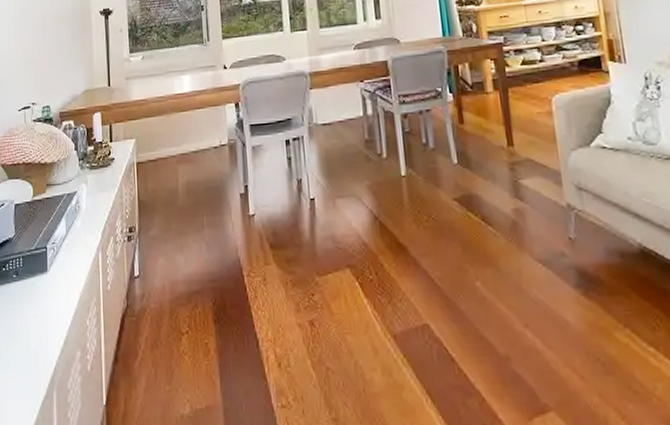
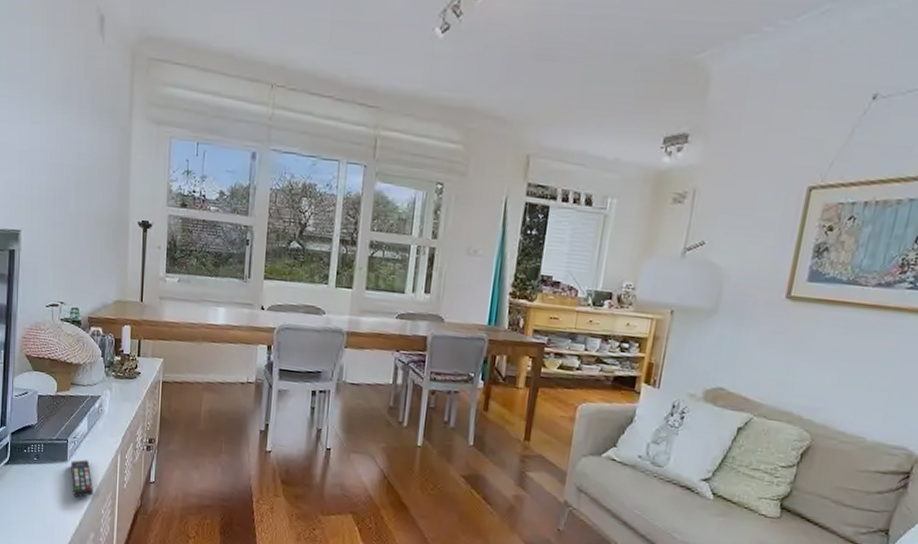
remote control: none [52,266,76,312] -> present [71,459,93,498]

